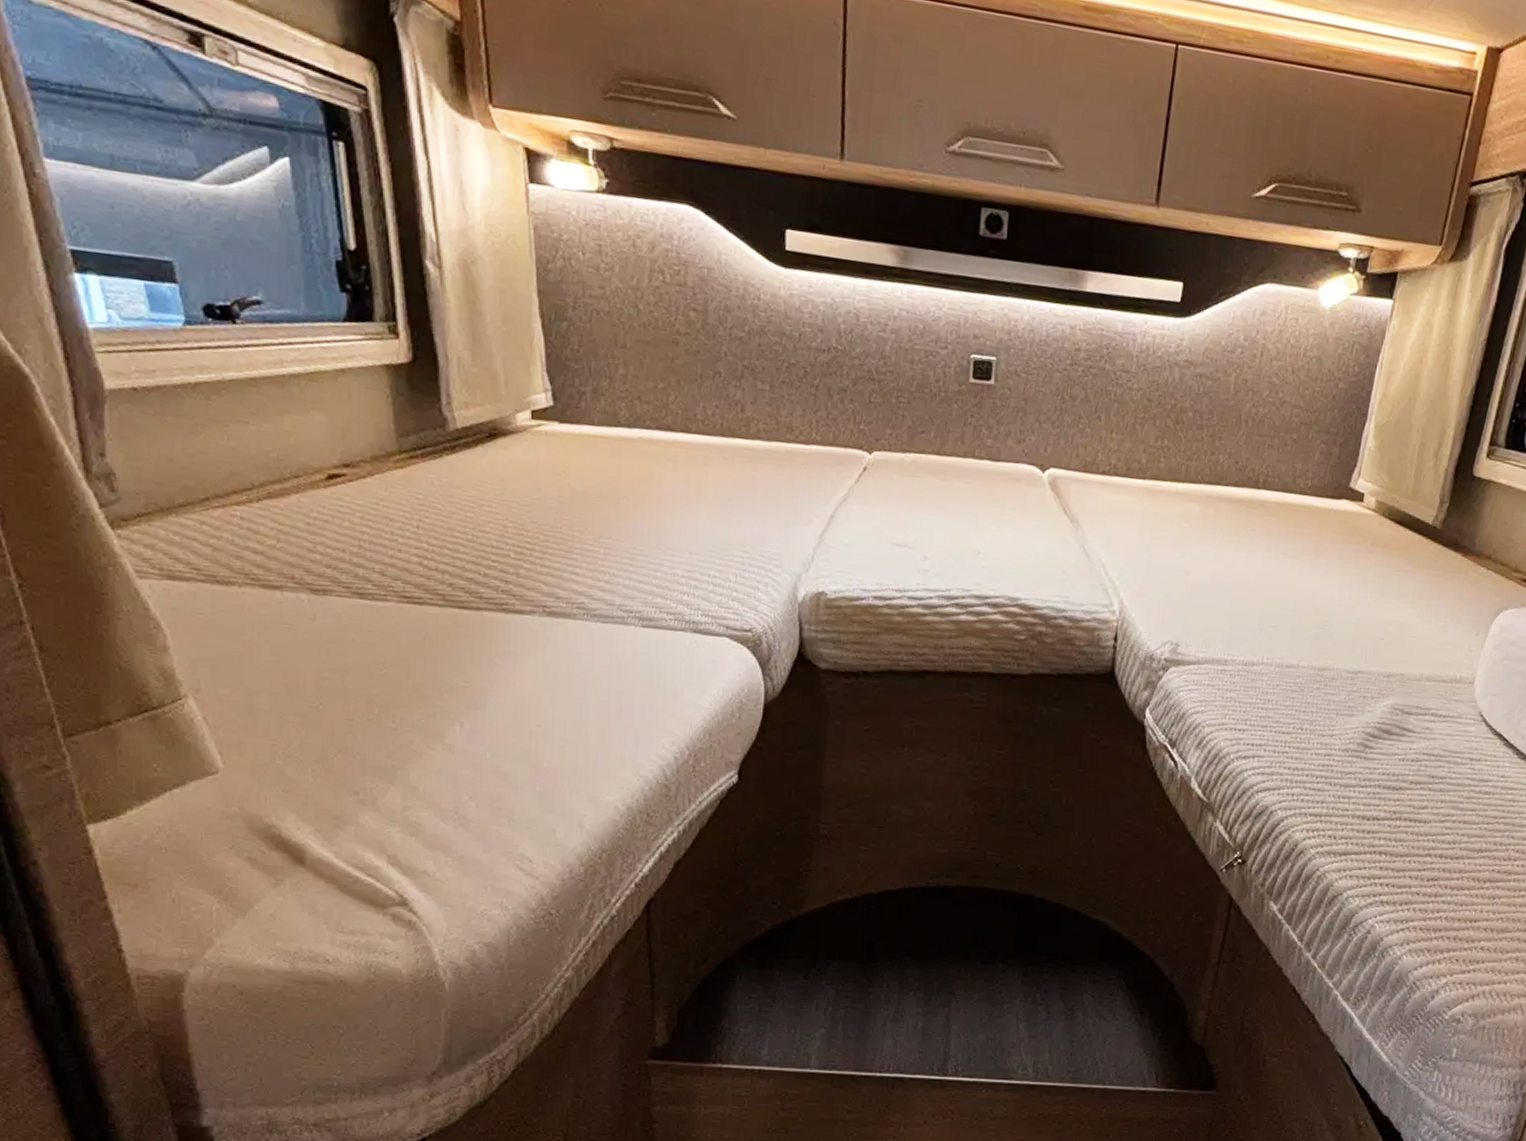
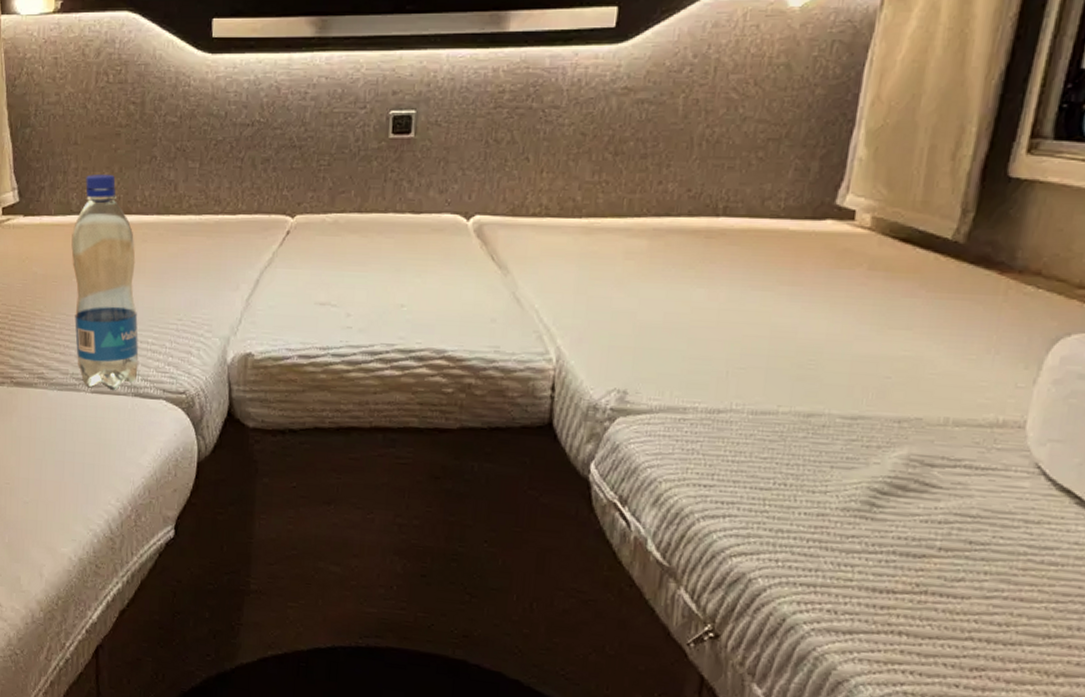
bottle: none [618,384,699,625] -> present [71,174,139,390]

